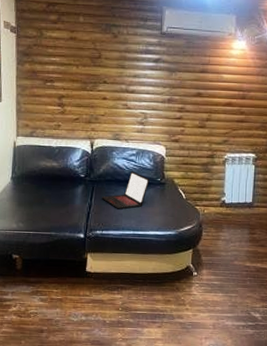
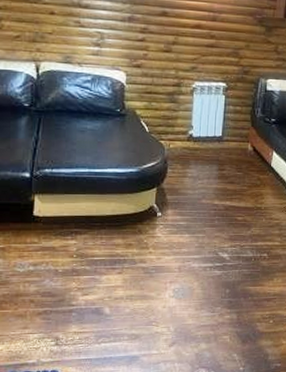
laptop: present [102,171,150,210] -> none [51,100,108,144]

